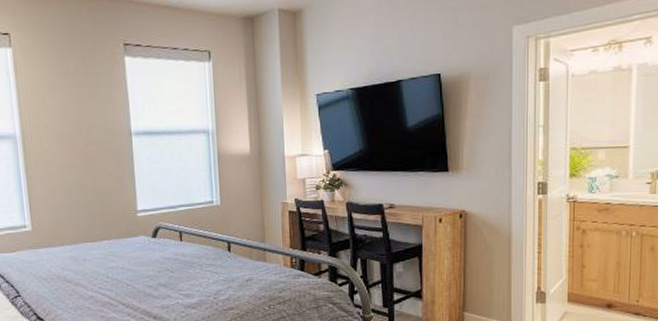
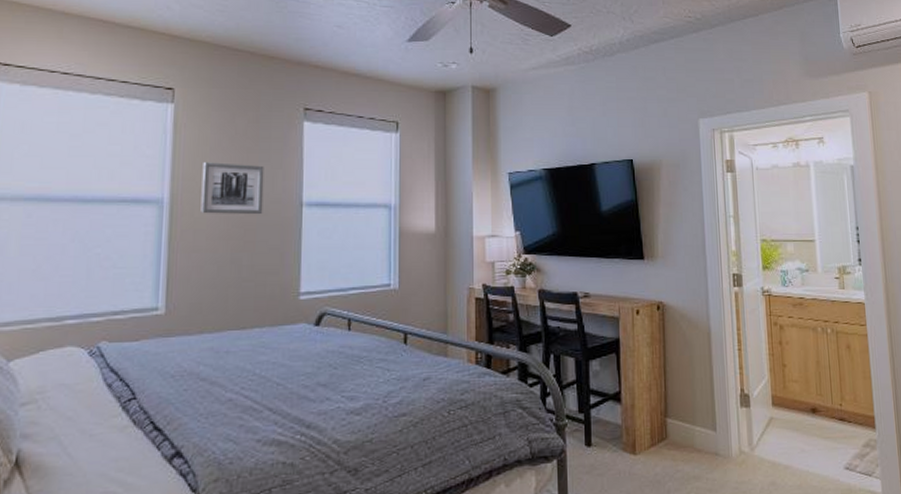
wall art: none [43,99,99,146] -> present [200,162,264,215]

